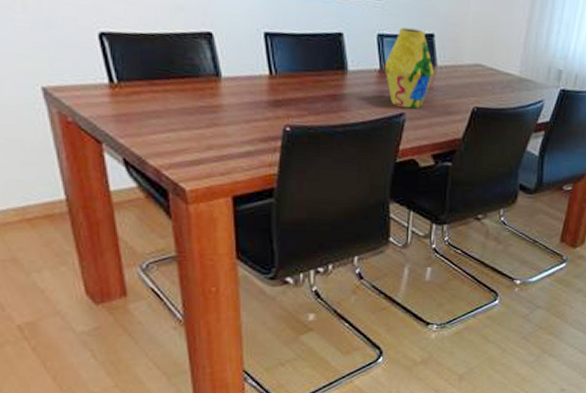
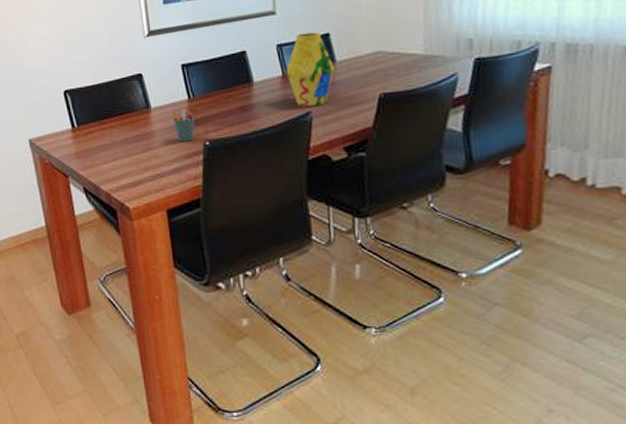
pen holder: none [248,85,275,124] -> present [172,109,195,142]

